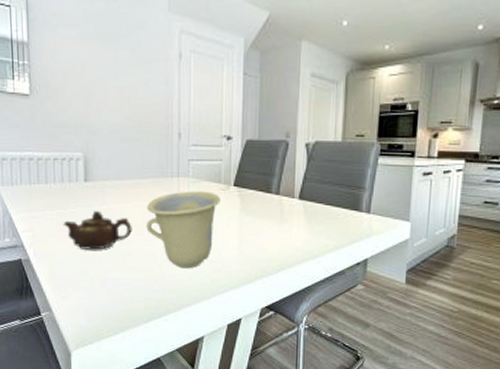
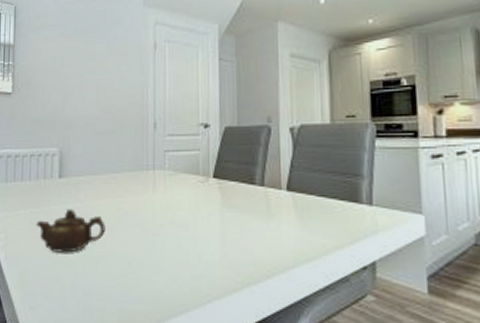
cup: present [146,191,221,269] -> none [120,184,199,275]

